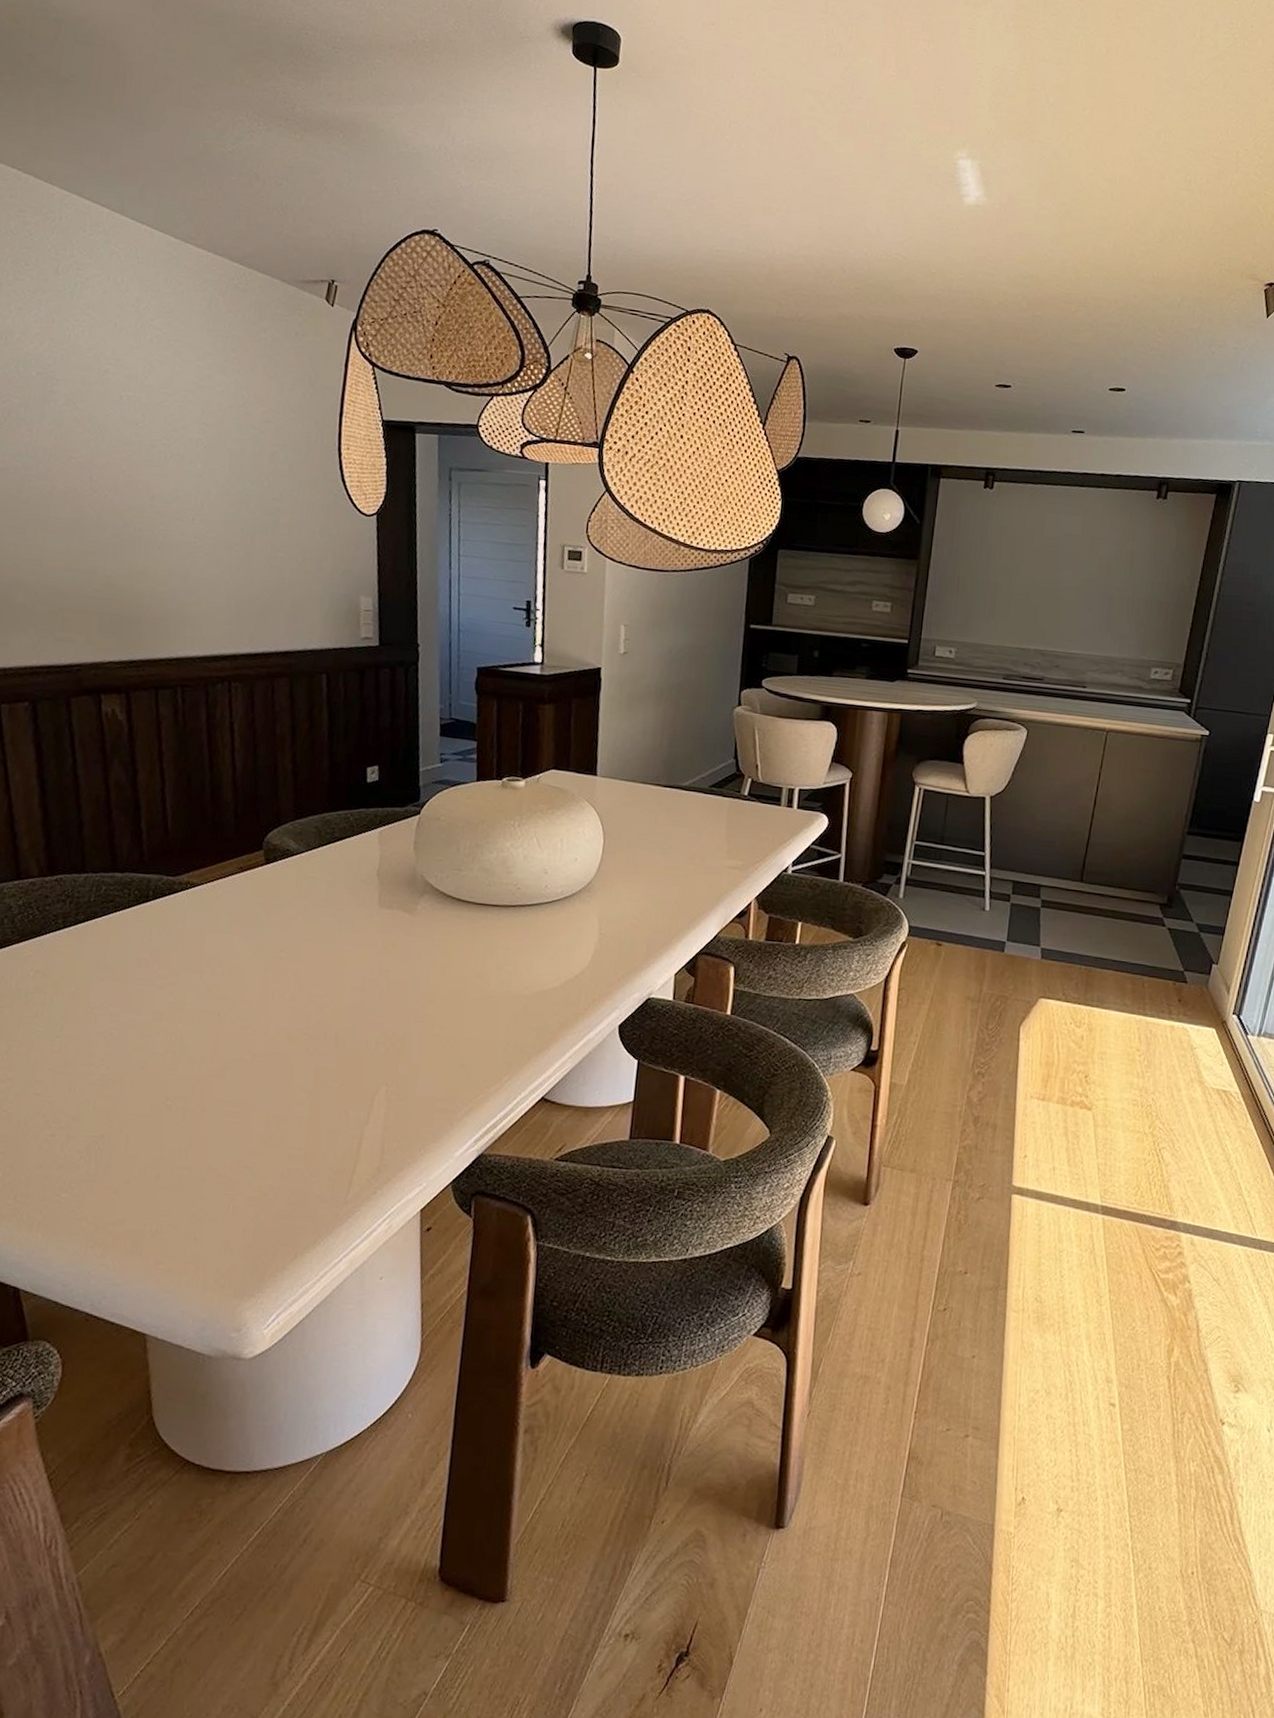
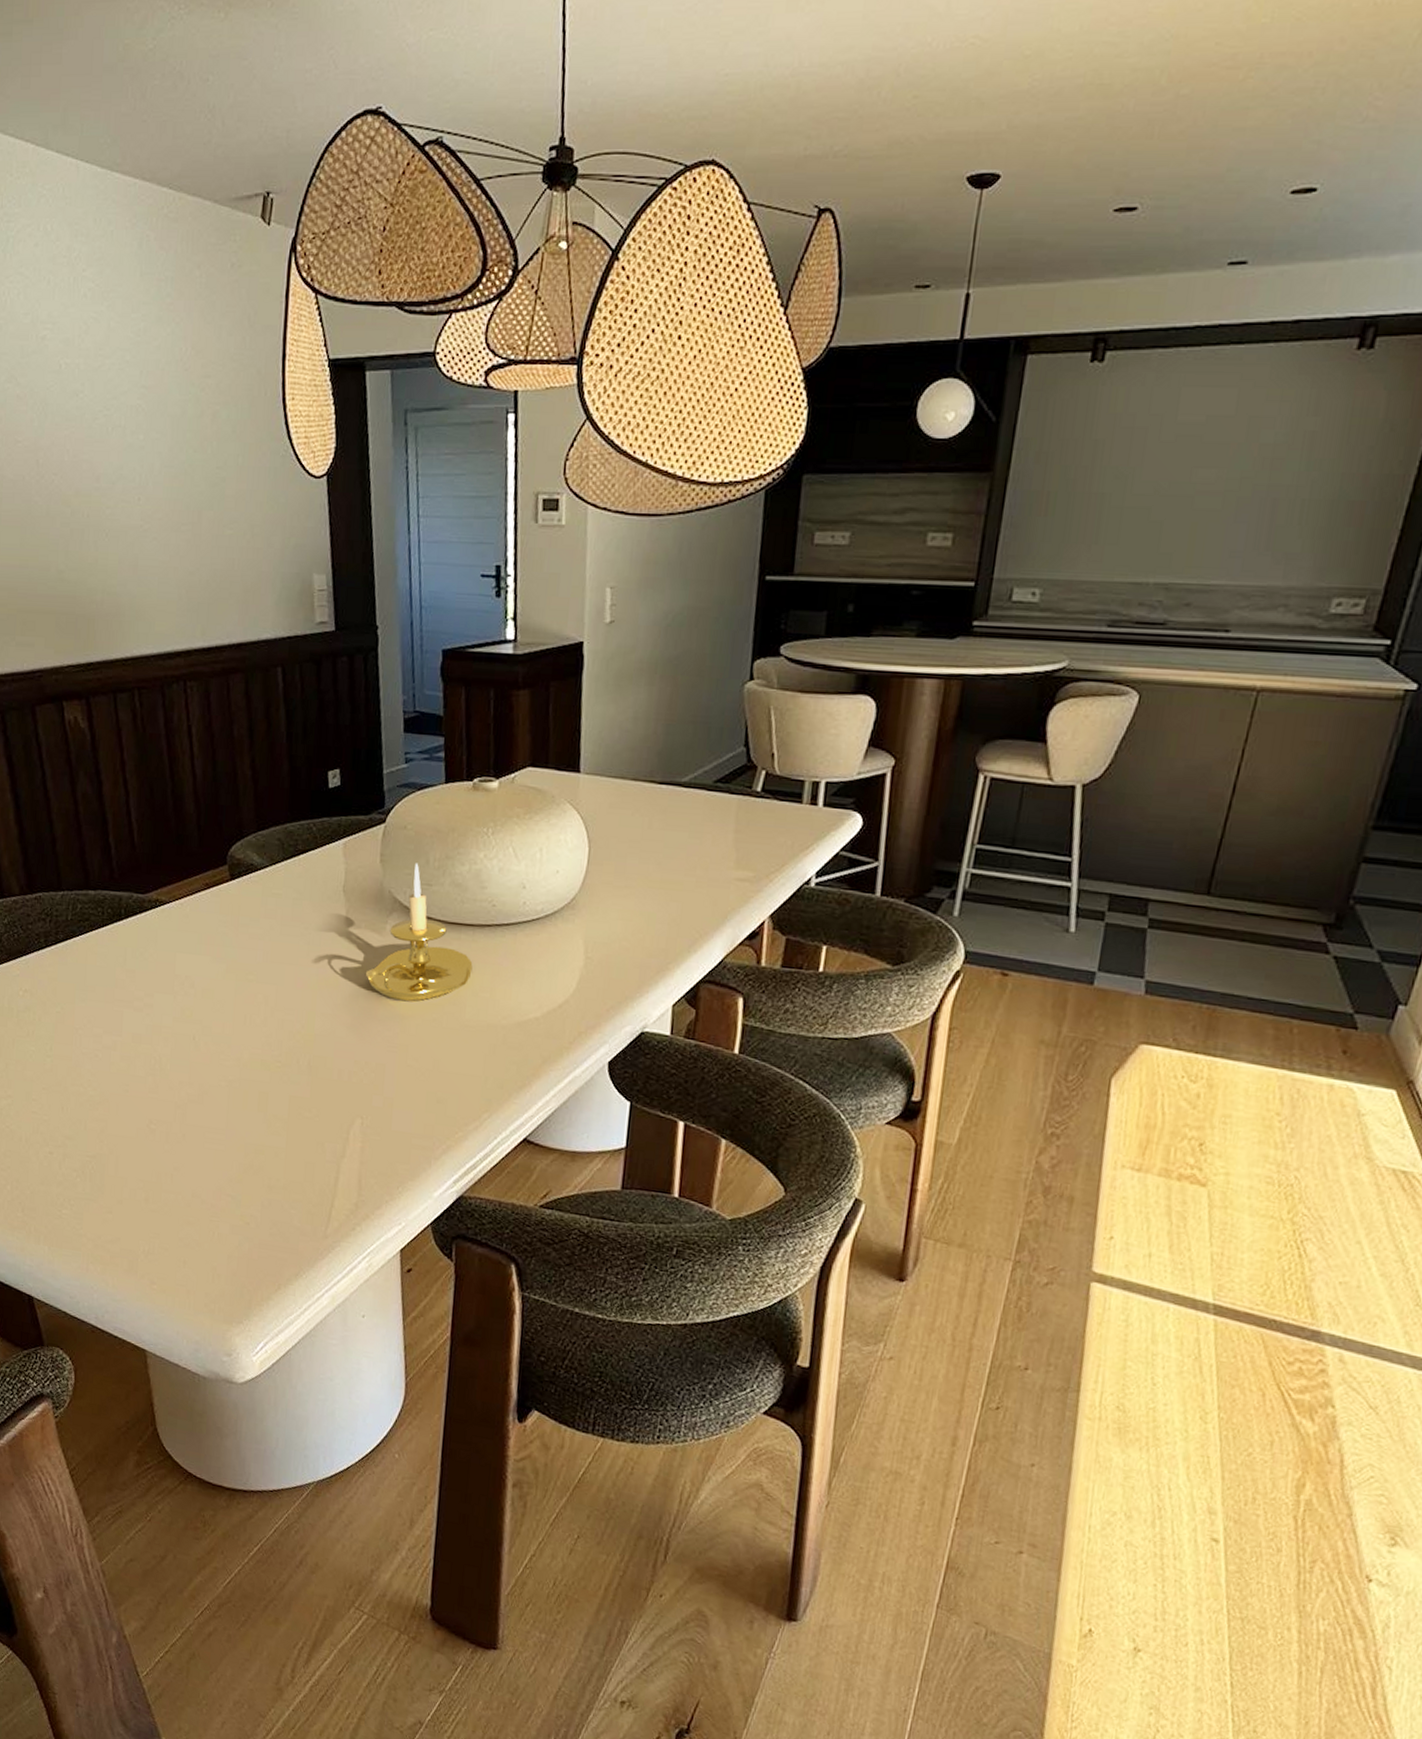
candle holder: none [395,850,498,976] -> present [365,862,473,1002]

